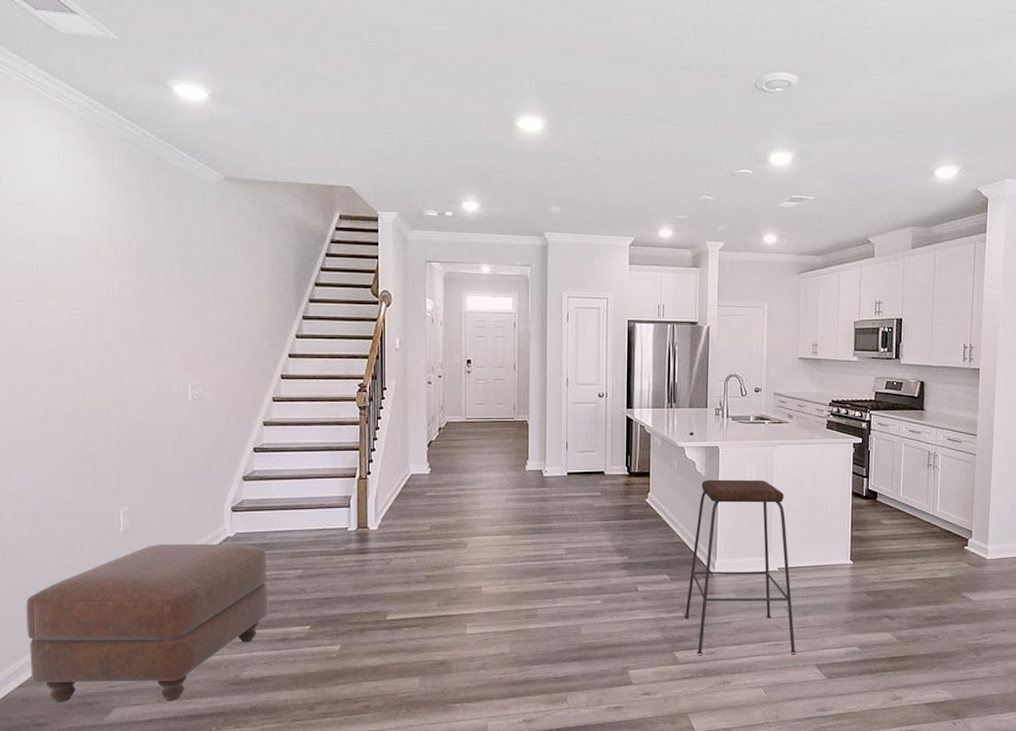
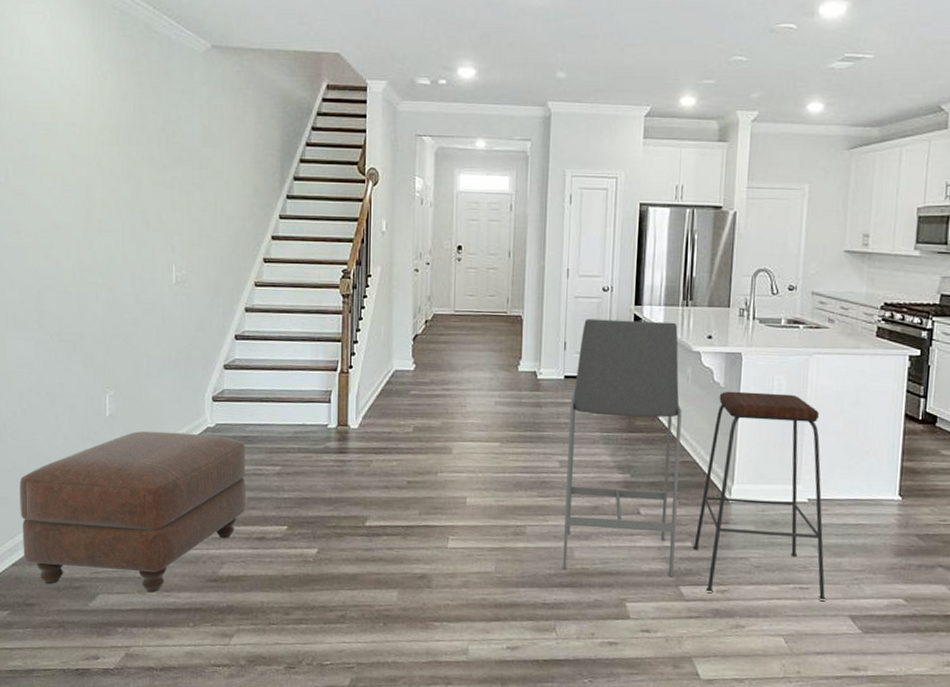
bar stool: none [572,421,671,646] -> present [563,319,682,578]

